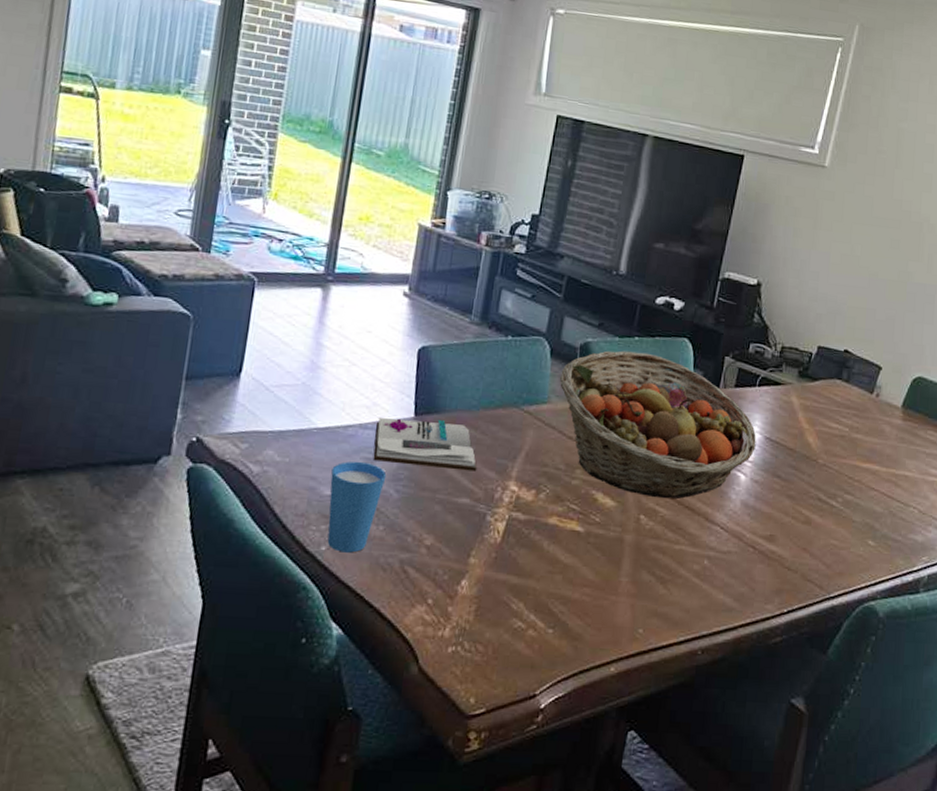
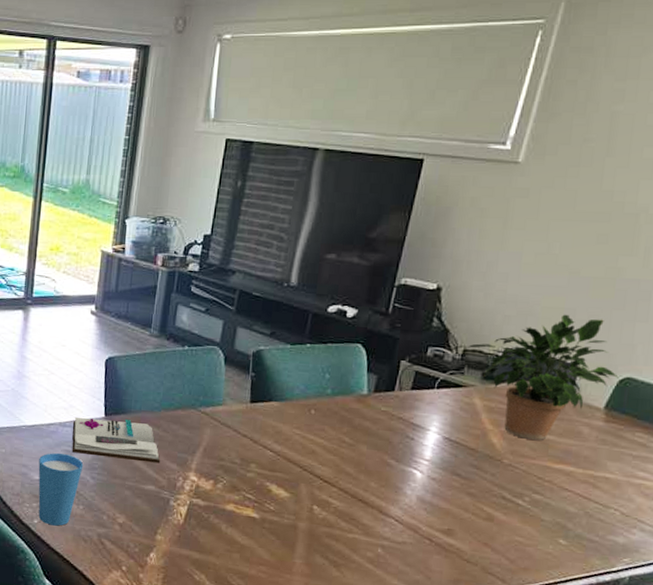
fruit basket: present [559,350,757,499] -> none [233,357,434,492]
potted plant: none [784,314,912,439] -> present [466,314,619,440]

